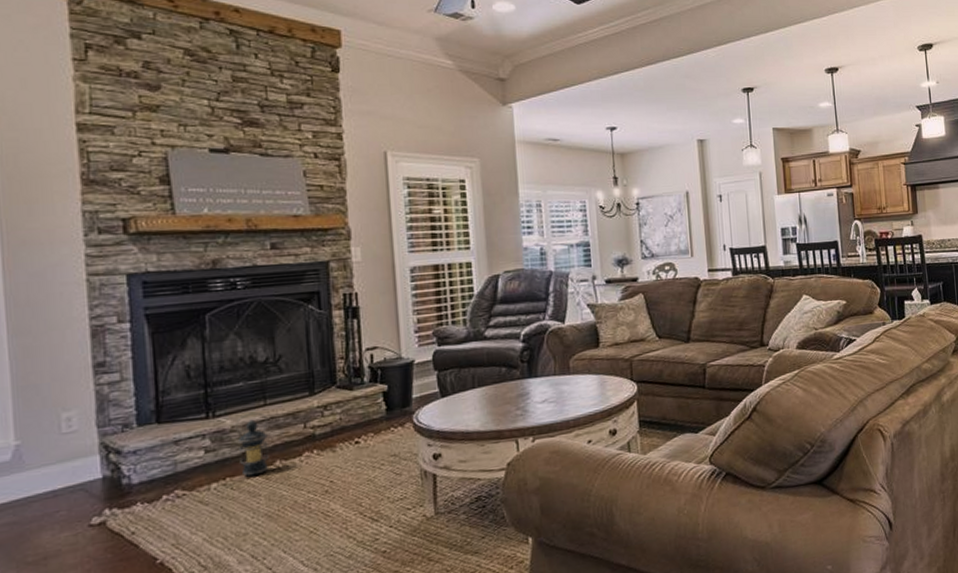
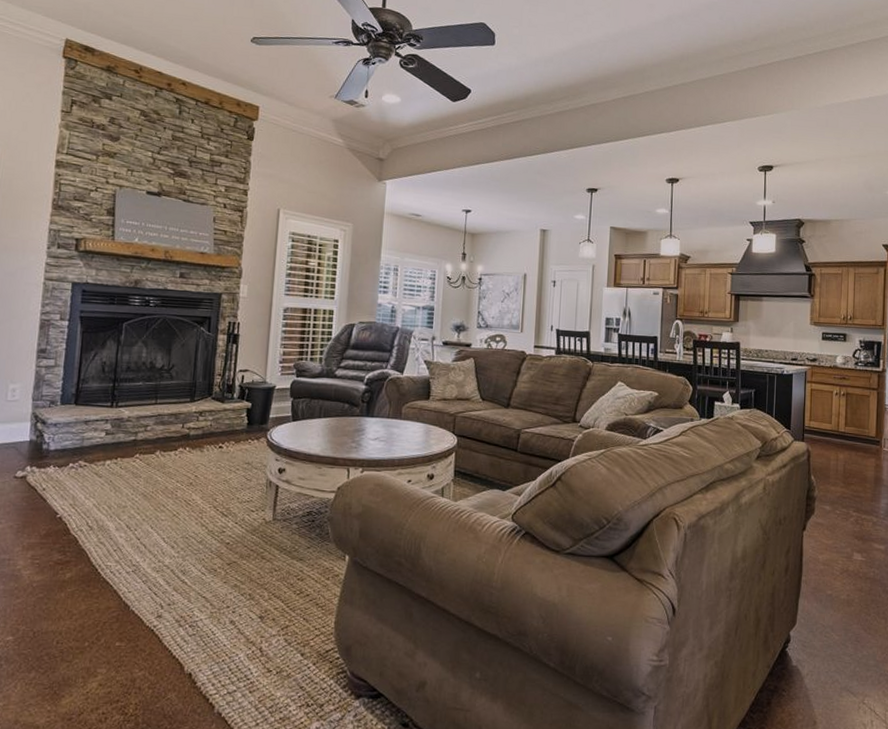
lantern: present [236,412,269,477] -> none [130,408,156,460]

